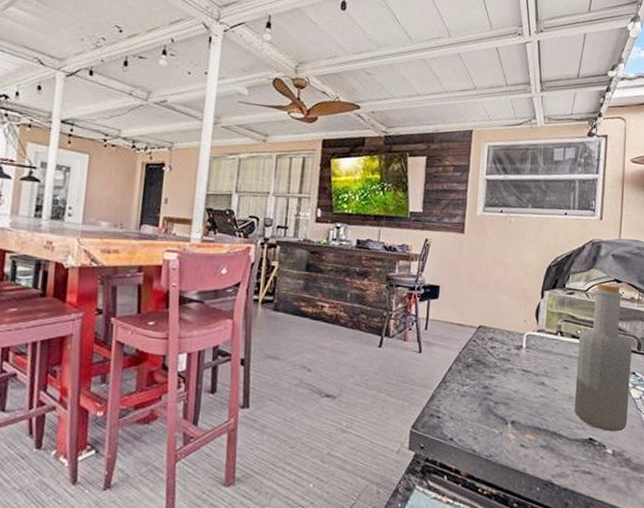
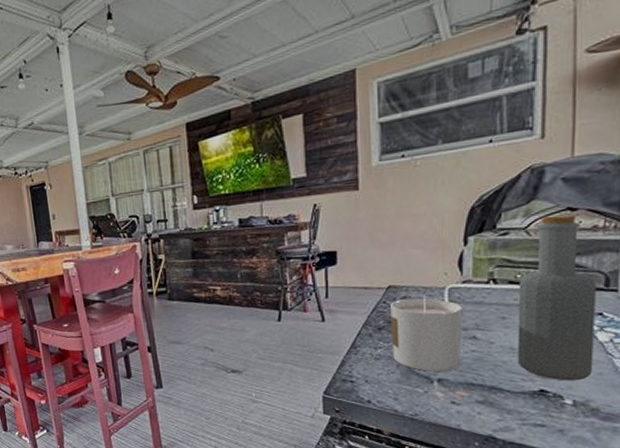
candle: none [476,338,536,415] -> present [390,295,462,372]

